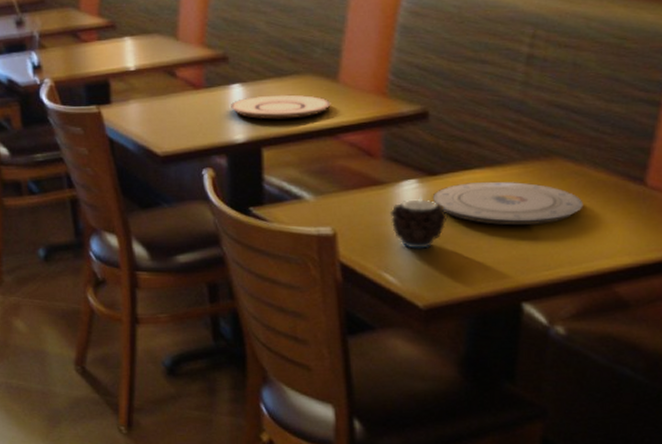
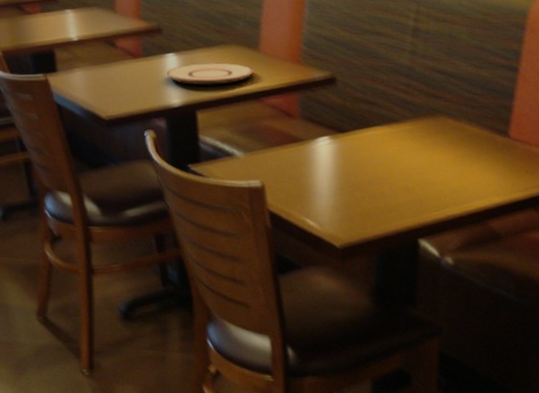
candle: present [390,197,448,249] -> none [308,151,356,197]
plate: present [433,181,584,225] -> none [343,136,463,174]

